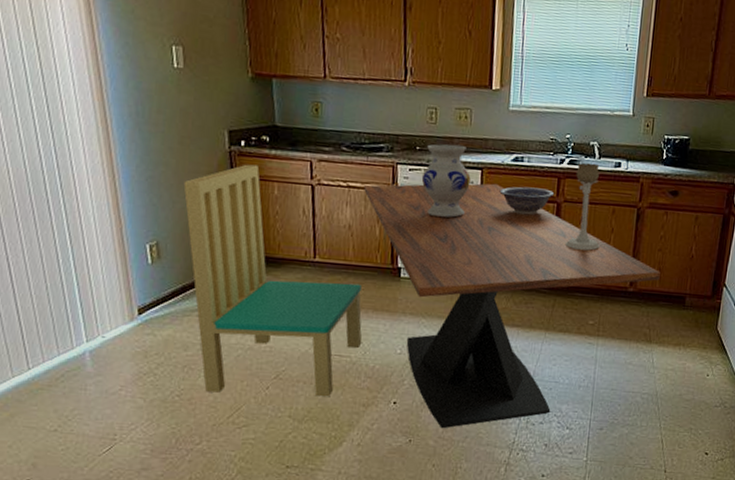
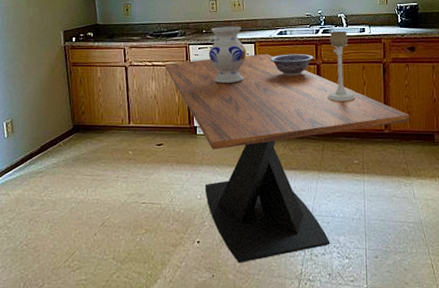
dining chair: present [183,164,362,397] -> none [31,55,169,241]

